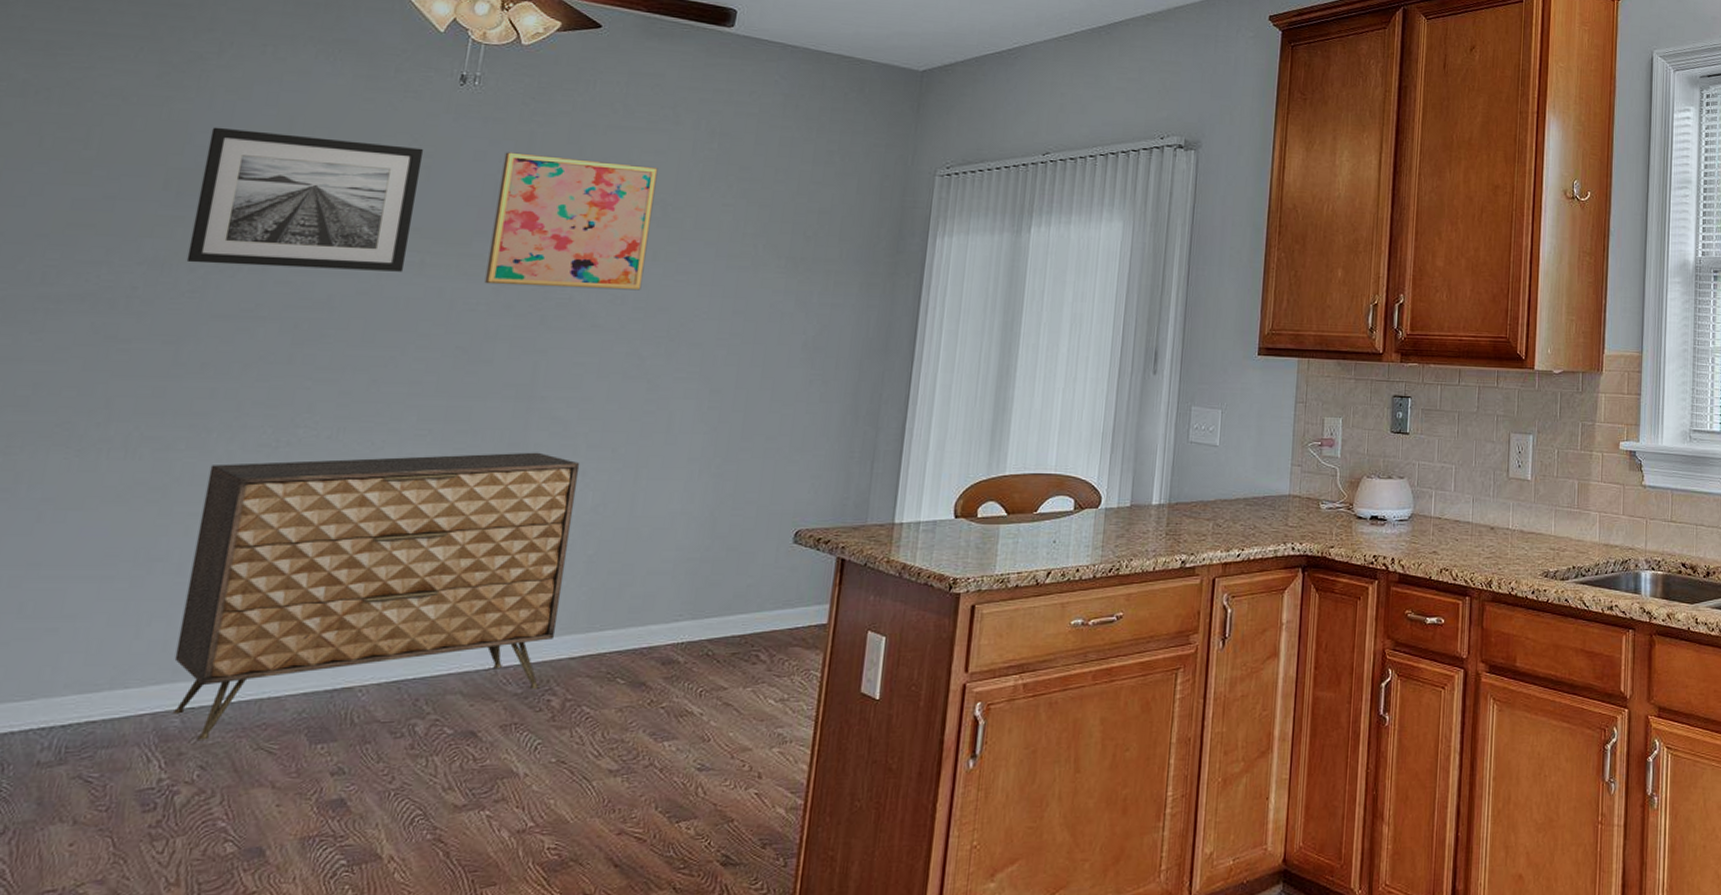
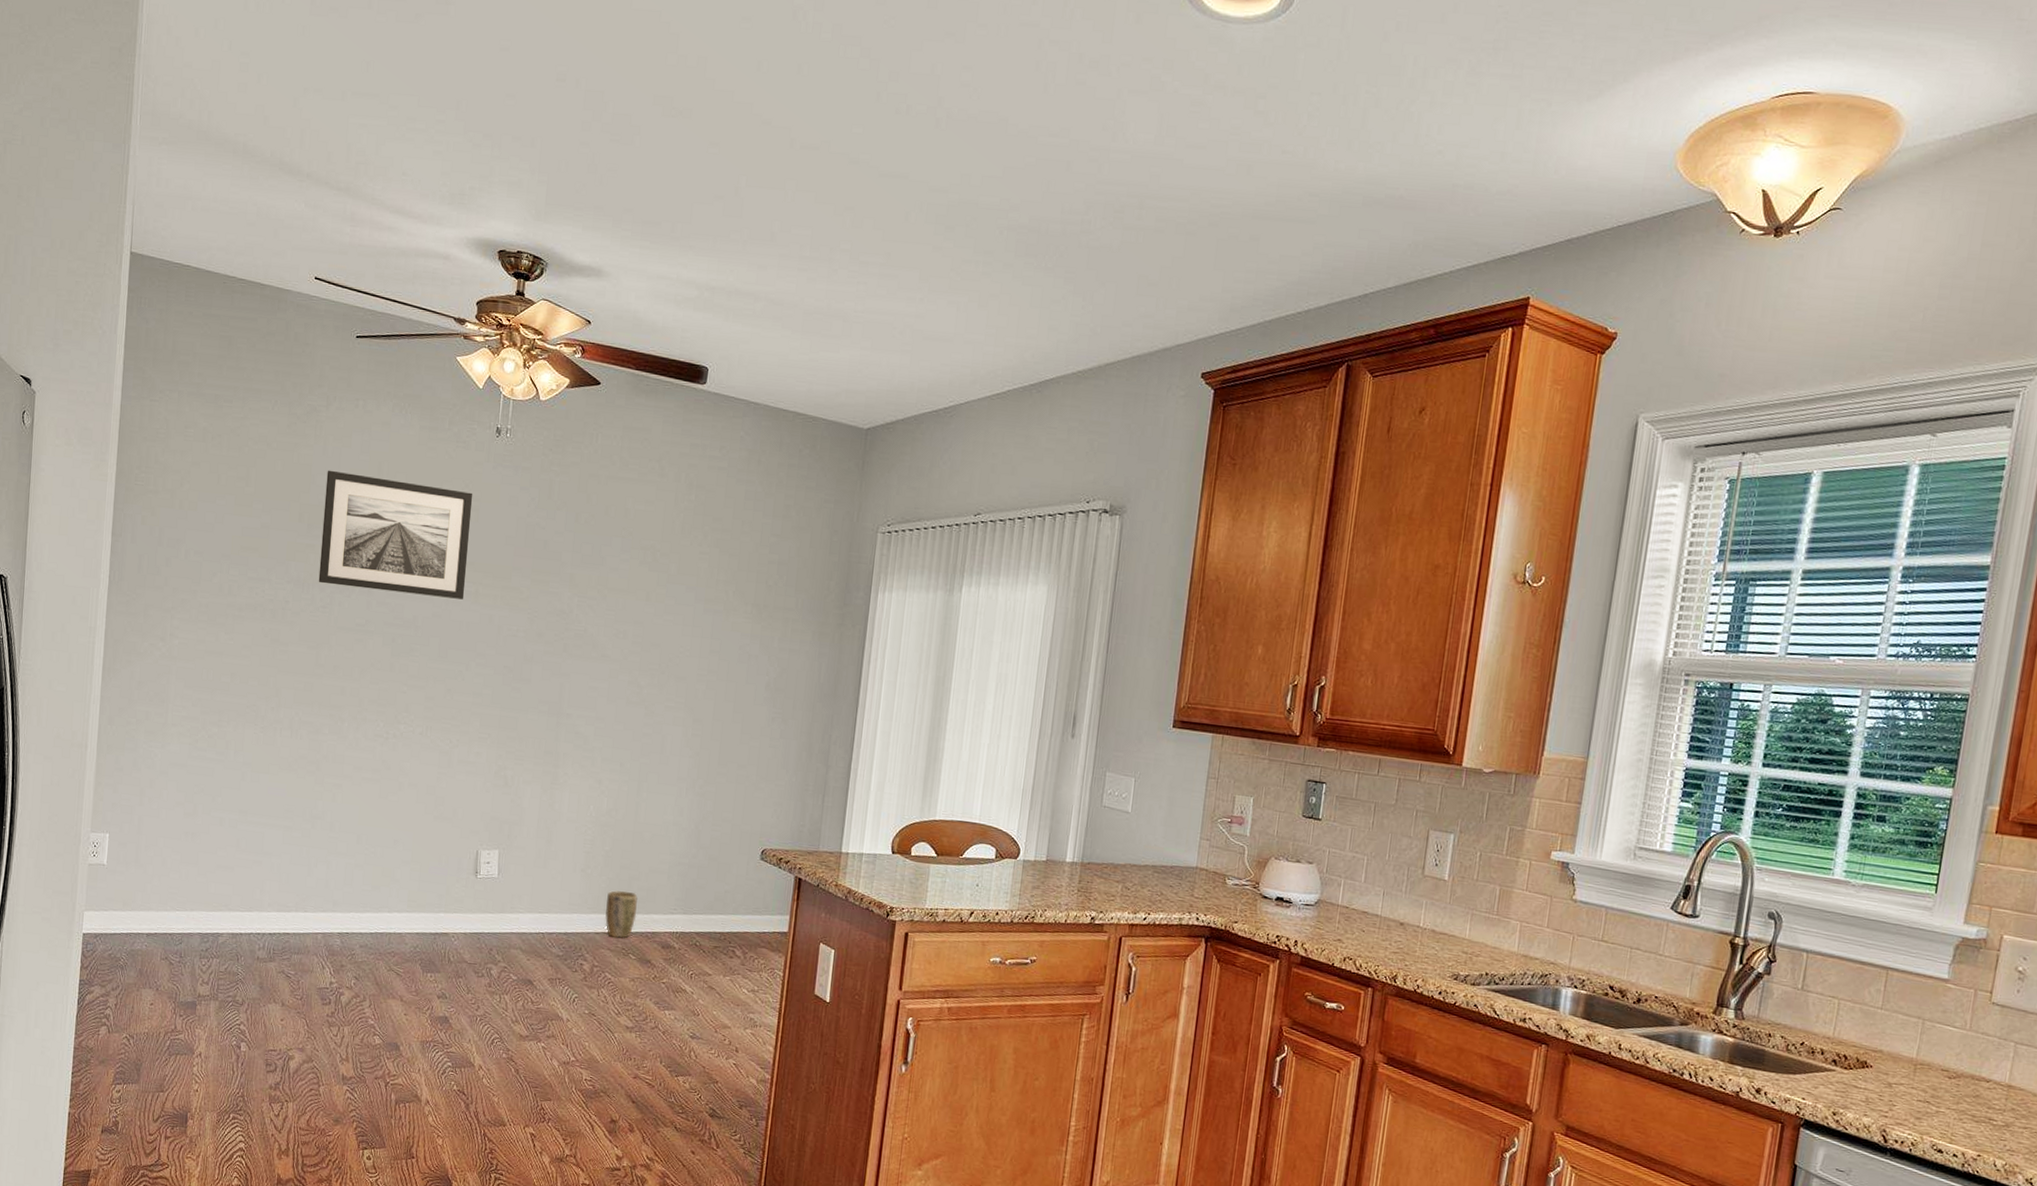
dresser: present [171,452,580,740] -> none [333,748,597,958]
wall art: present [484,152,658,291] -> none [522,498,648,627]
plant pot: none [584,601,630,662] -> present [605,890,638,939]

